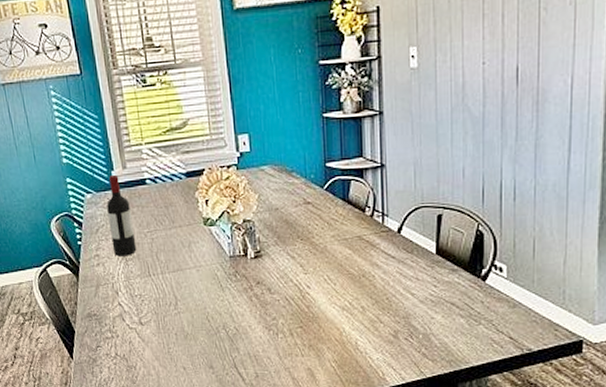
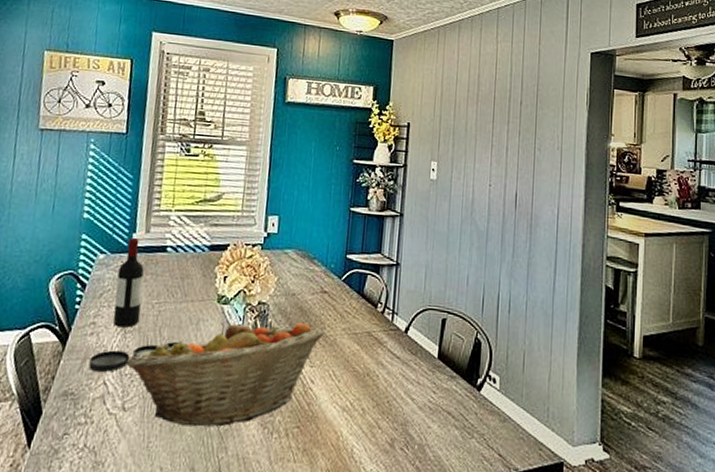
plate: none [102,263,176,296] -> present [89,341,179,373]
fruit basket: none [133,235,314,333] -> present [126,321,325,427]

